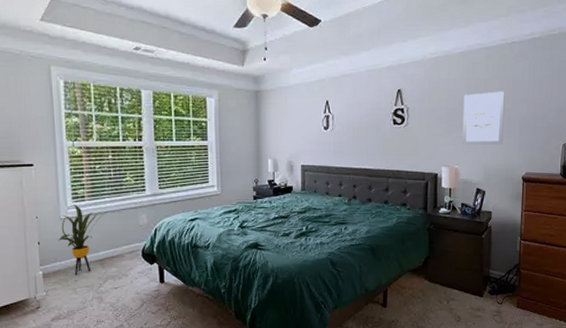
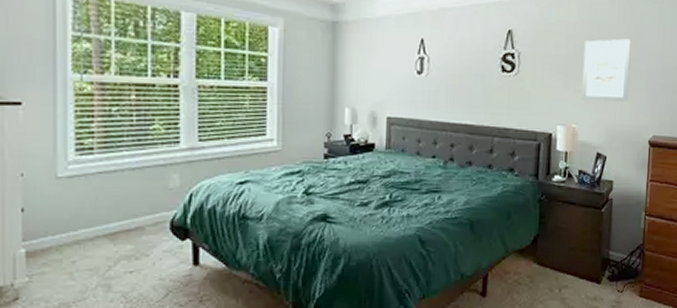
house plant: present [58,204,108,275] -> none [52,159,126,254]

